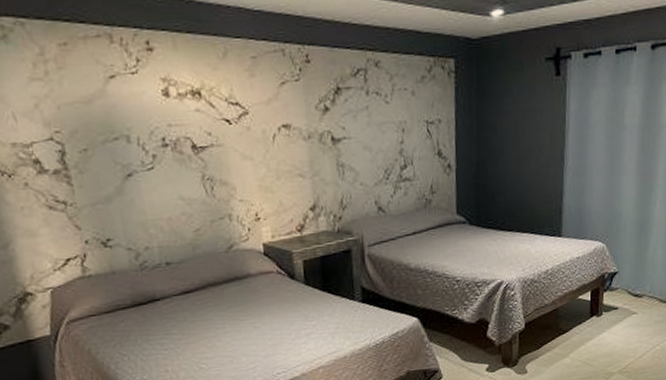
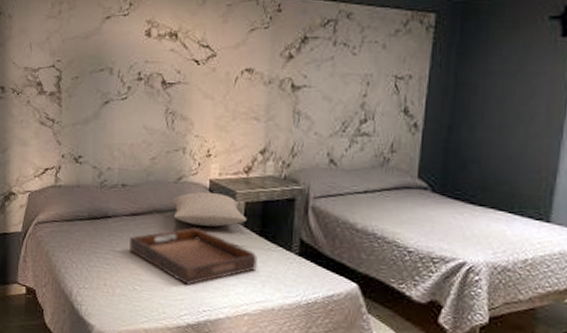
serving tray: none [185,294,324,353] -> present [129,228,257,285]
pillow: none [226,255,307,292] -> present [172,192,247,227]

